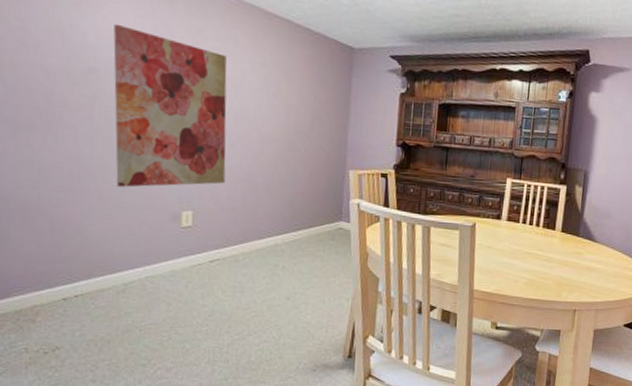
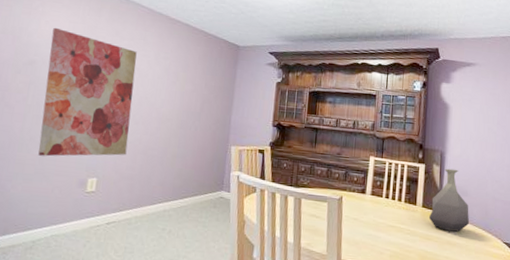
vase: none [567,189,611,257] -> present [428,168,470,232]

